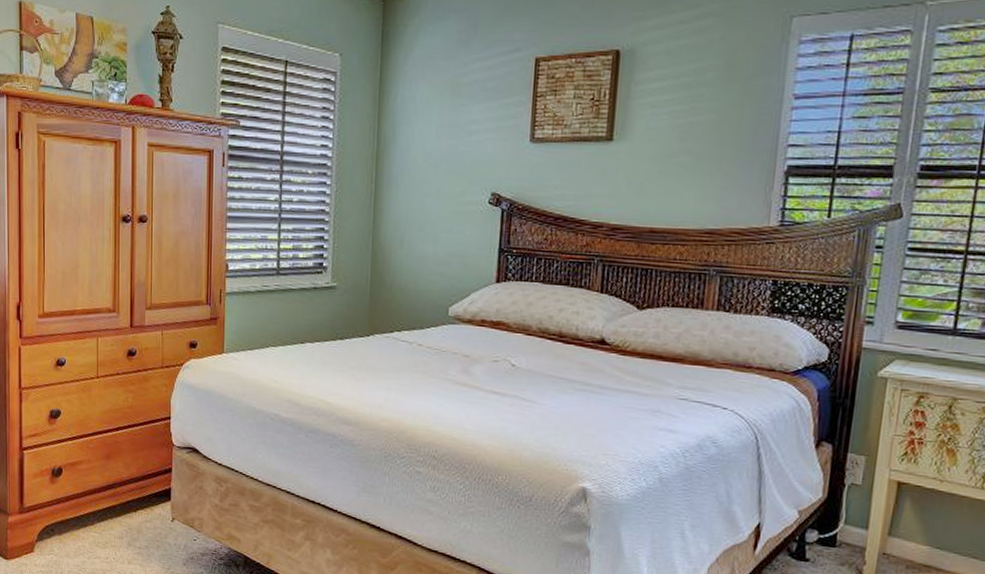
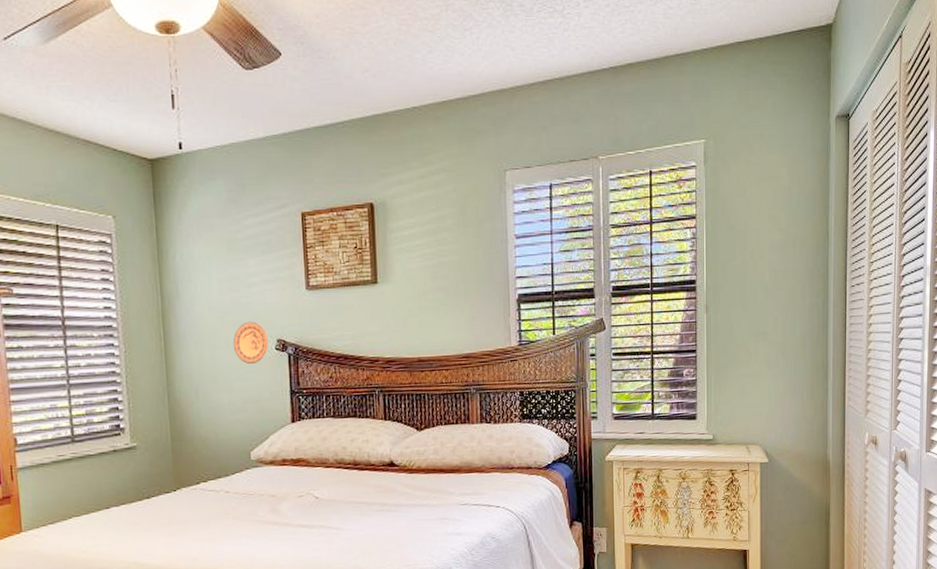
decorative plate: none [444,171,483,216] -> present [233,321,269,364]

